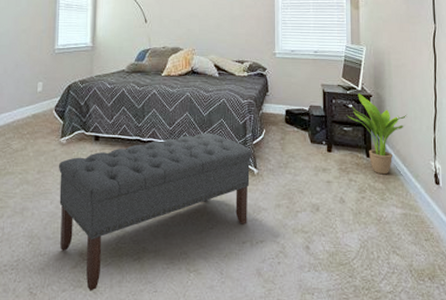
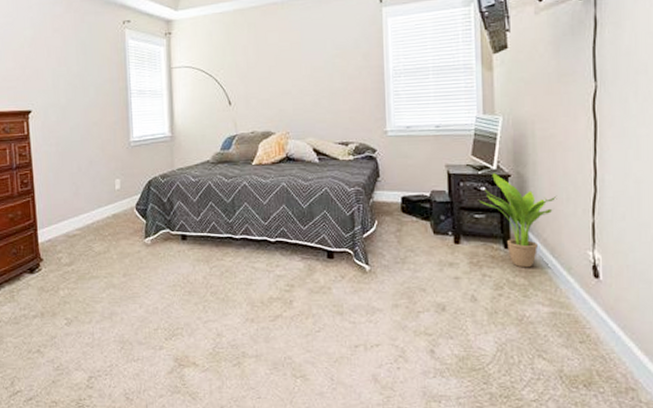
bench: present [58,132,252,291] -> none [144,226,363,397]

